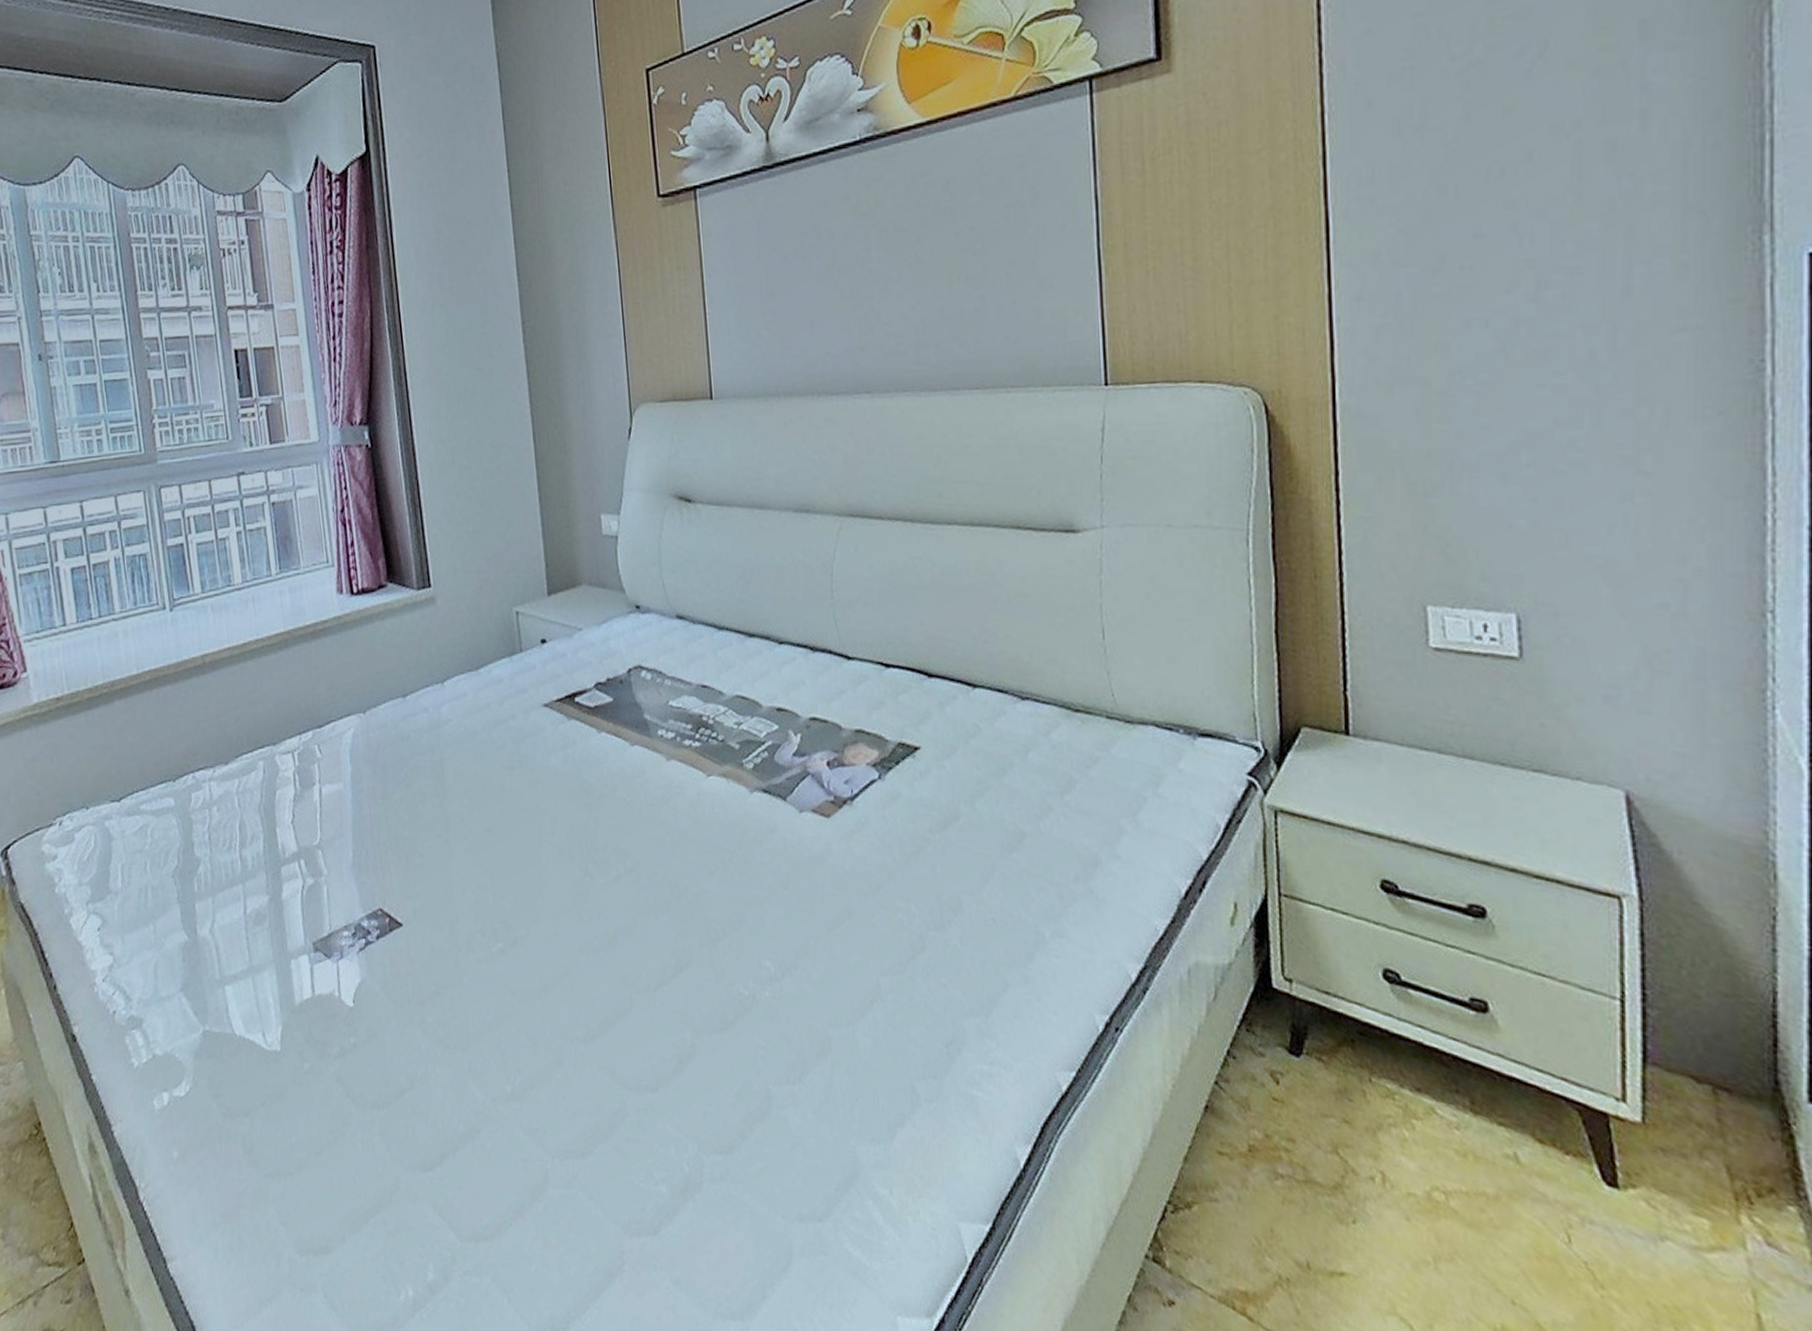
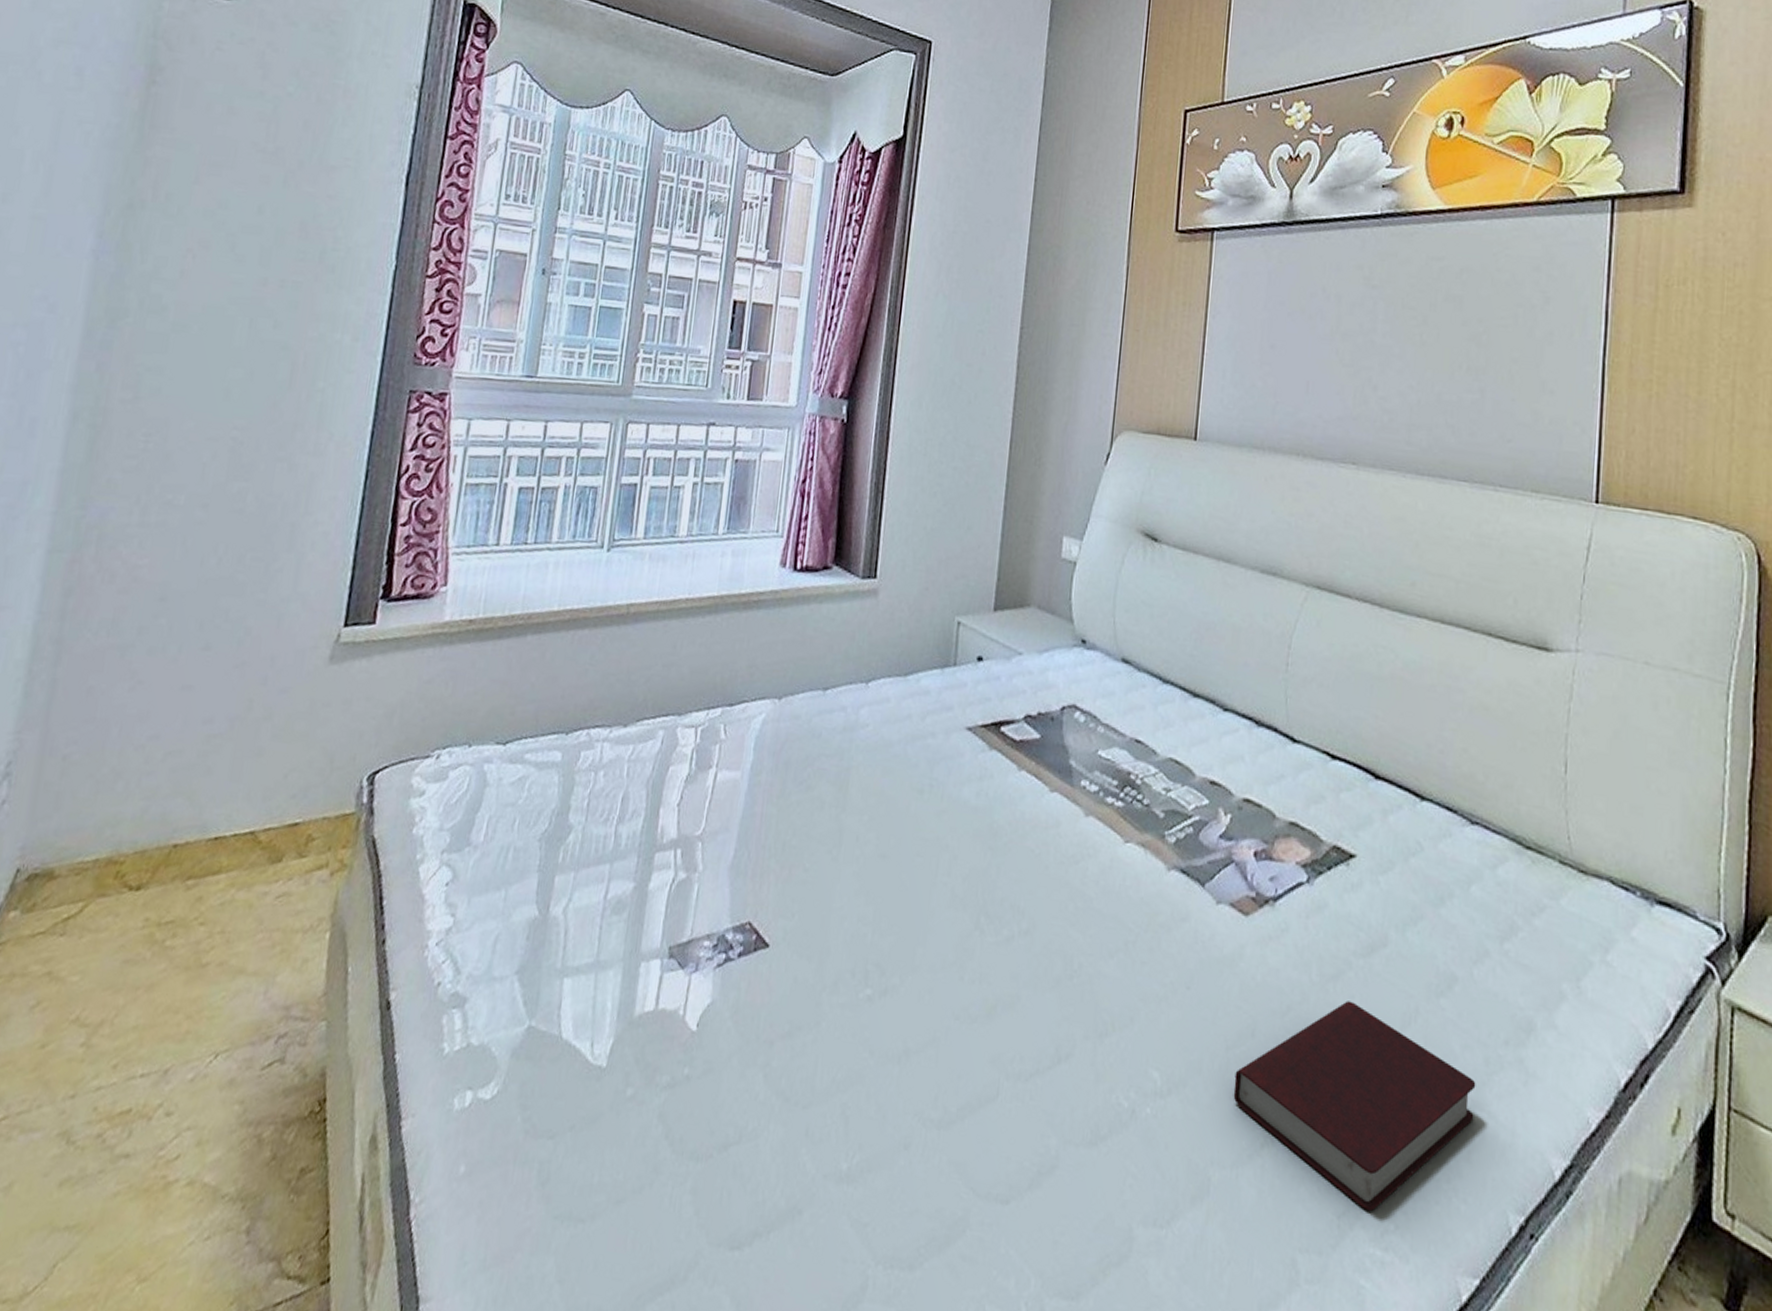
book: none [838,871,1055,1037] -> present [1233,1000,1476,1212]

